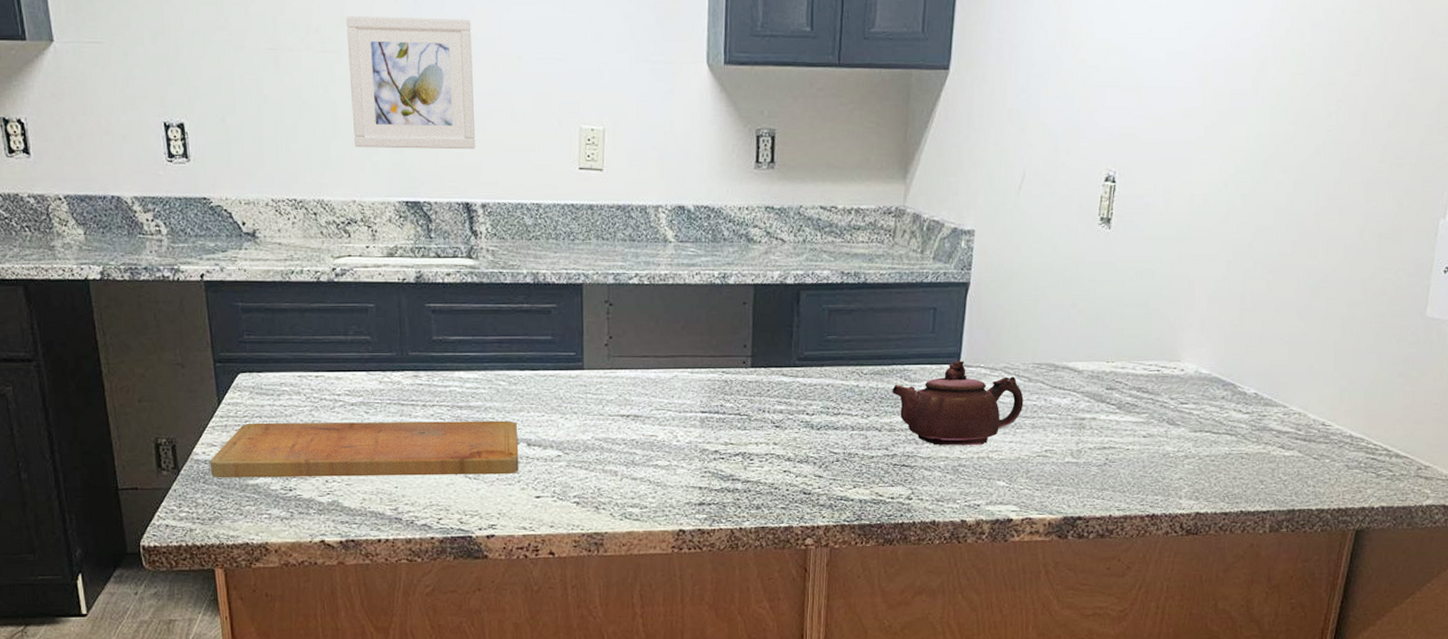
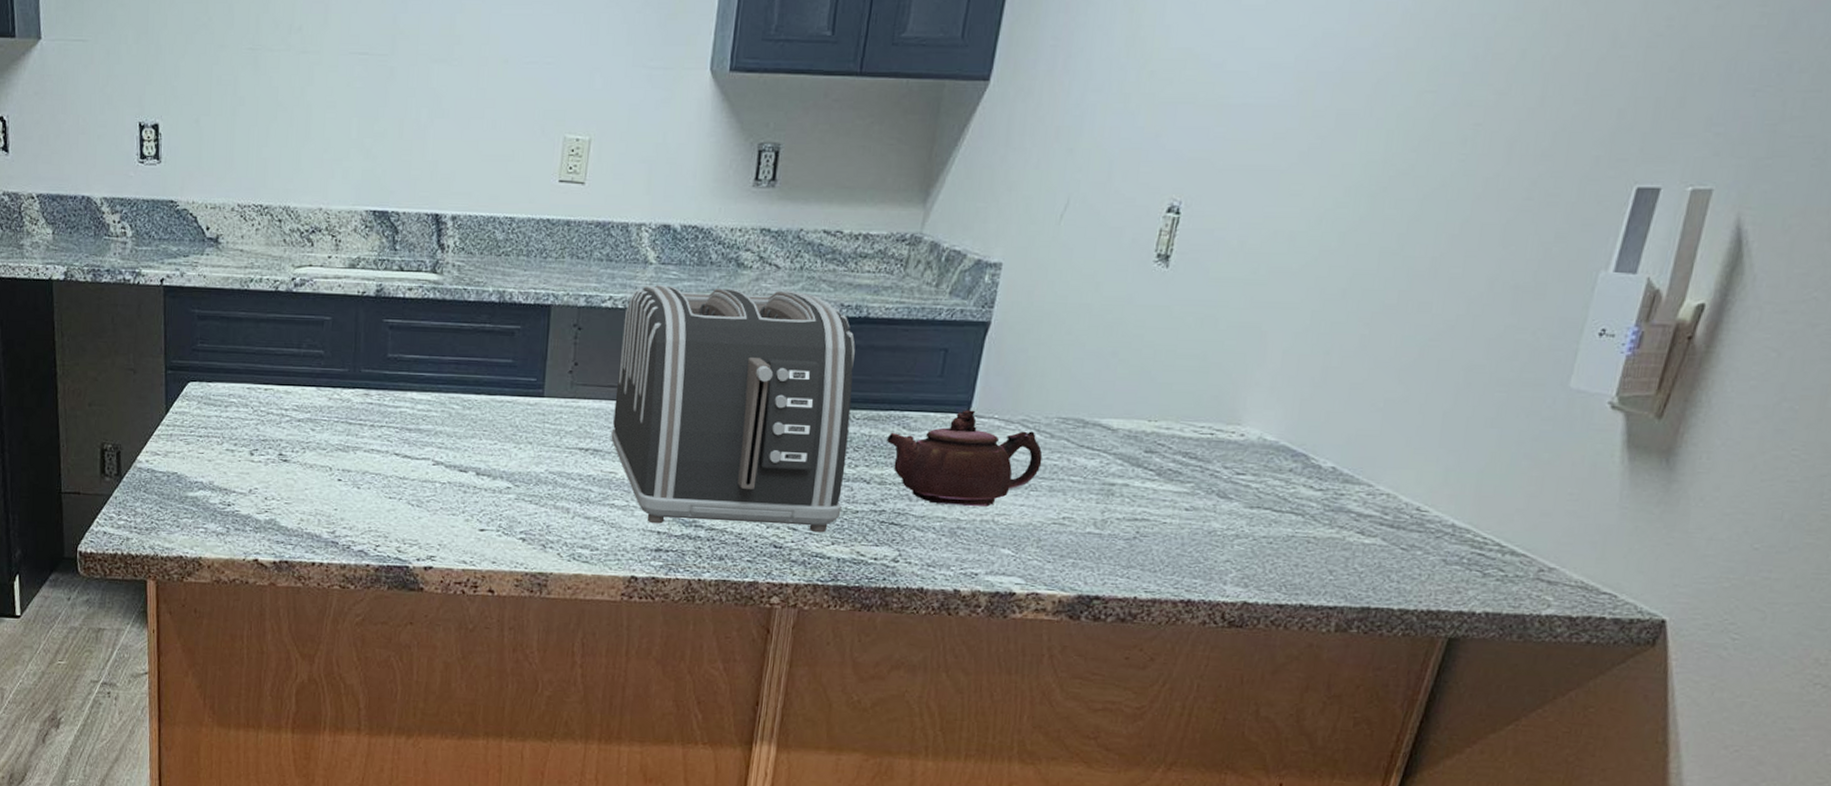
cutting board: present [209,420,519,478] -> none [152,433,467,504]
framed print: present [346,16,476,150] -> none [326,15,459,158]
toaster: none [649,260,859,480] -> present [611,284,855,533]

